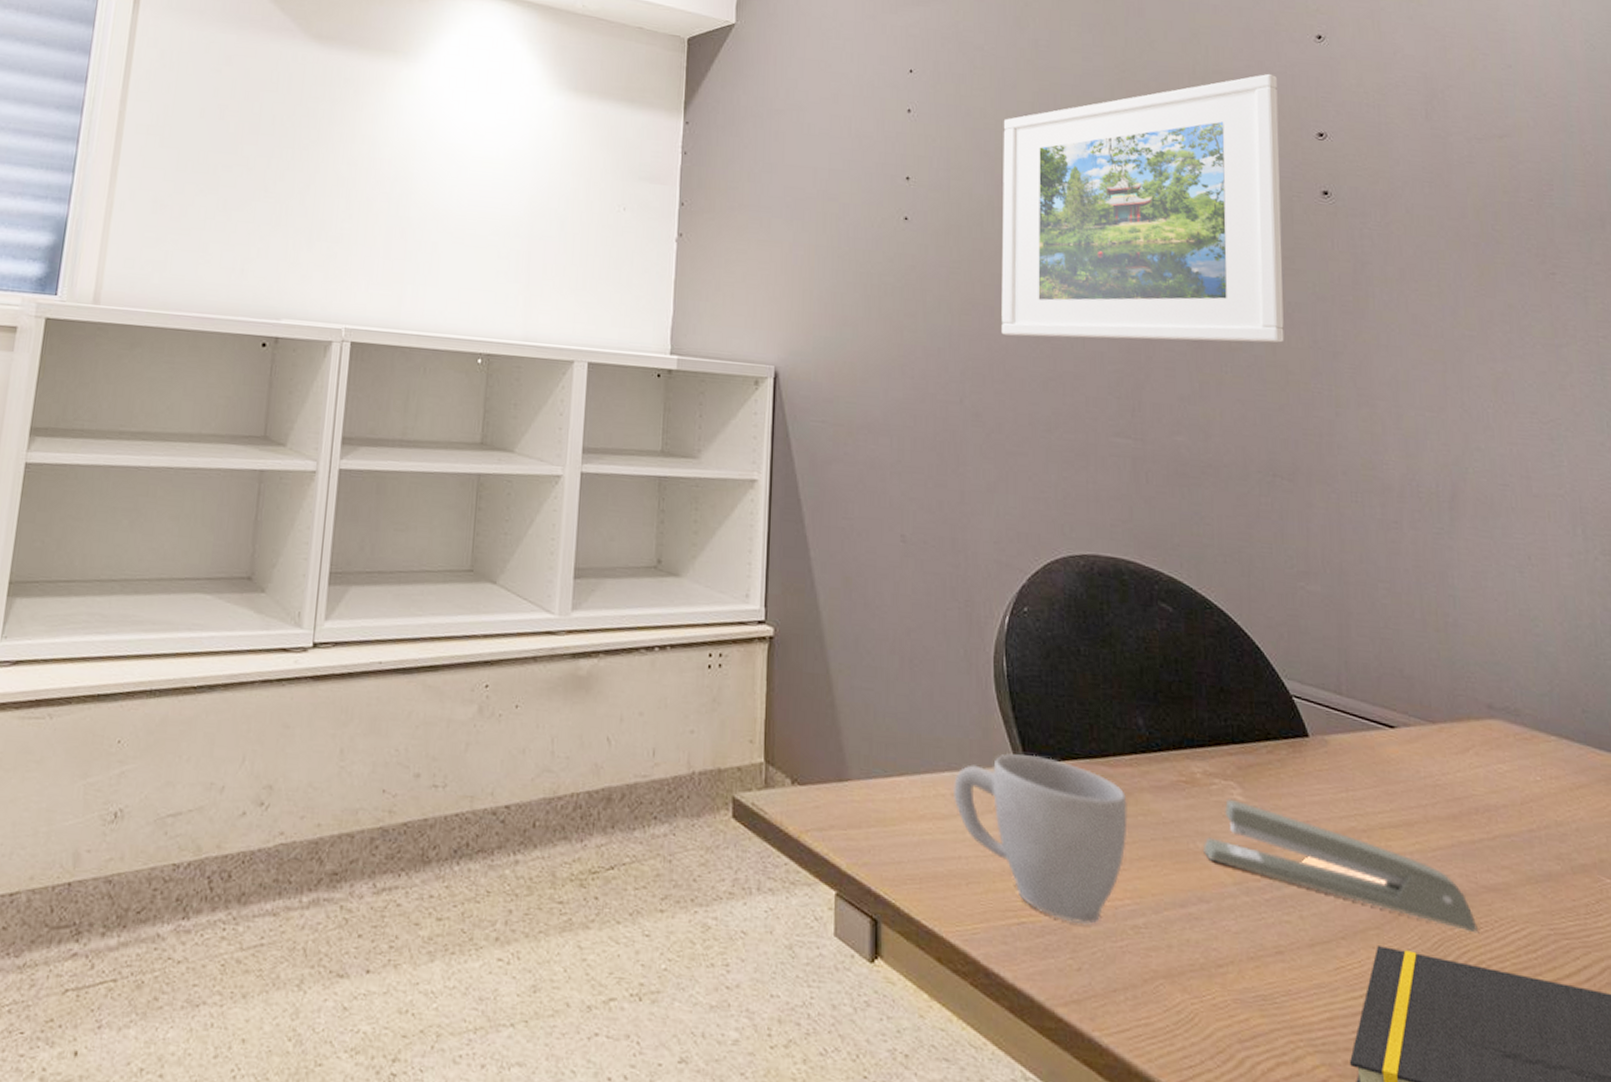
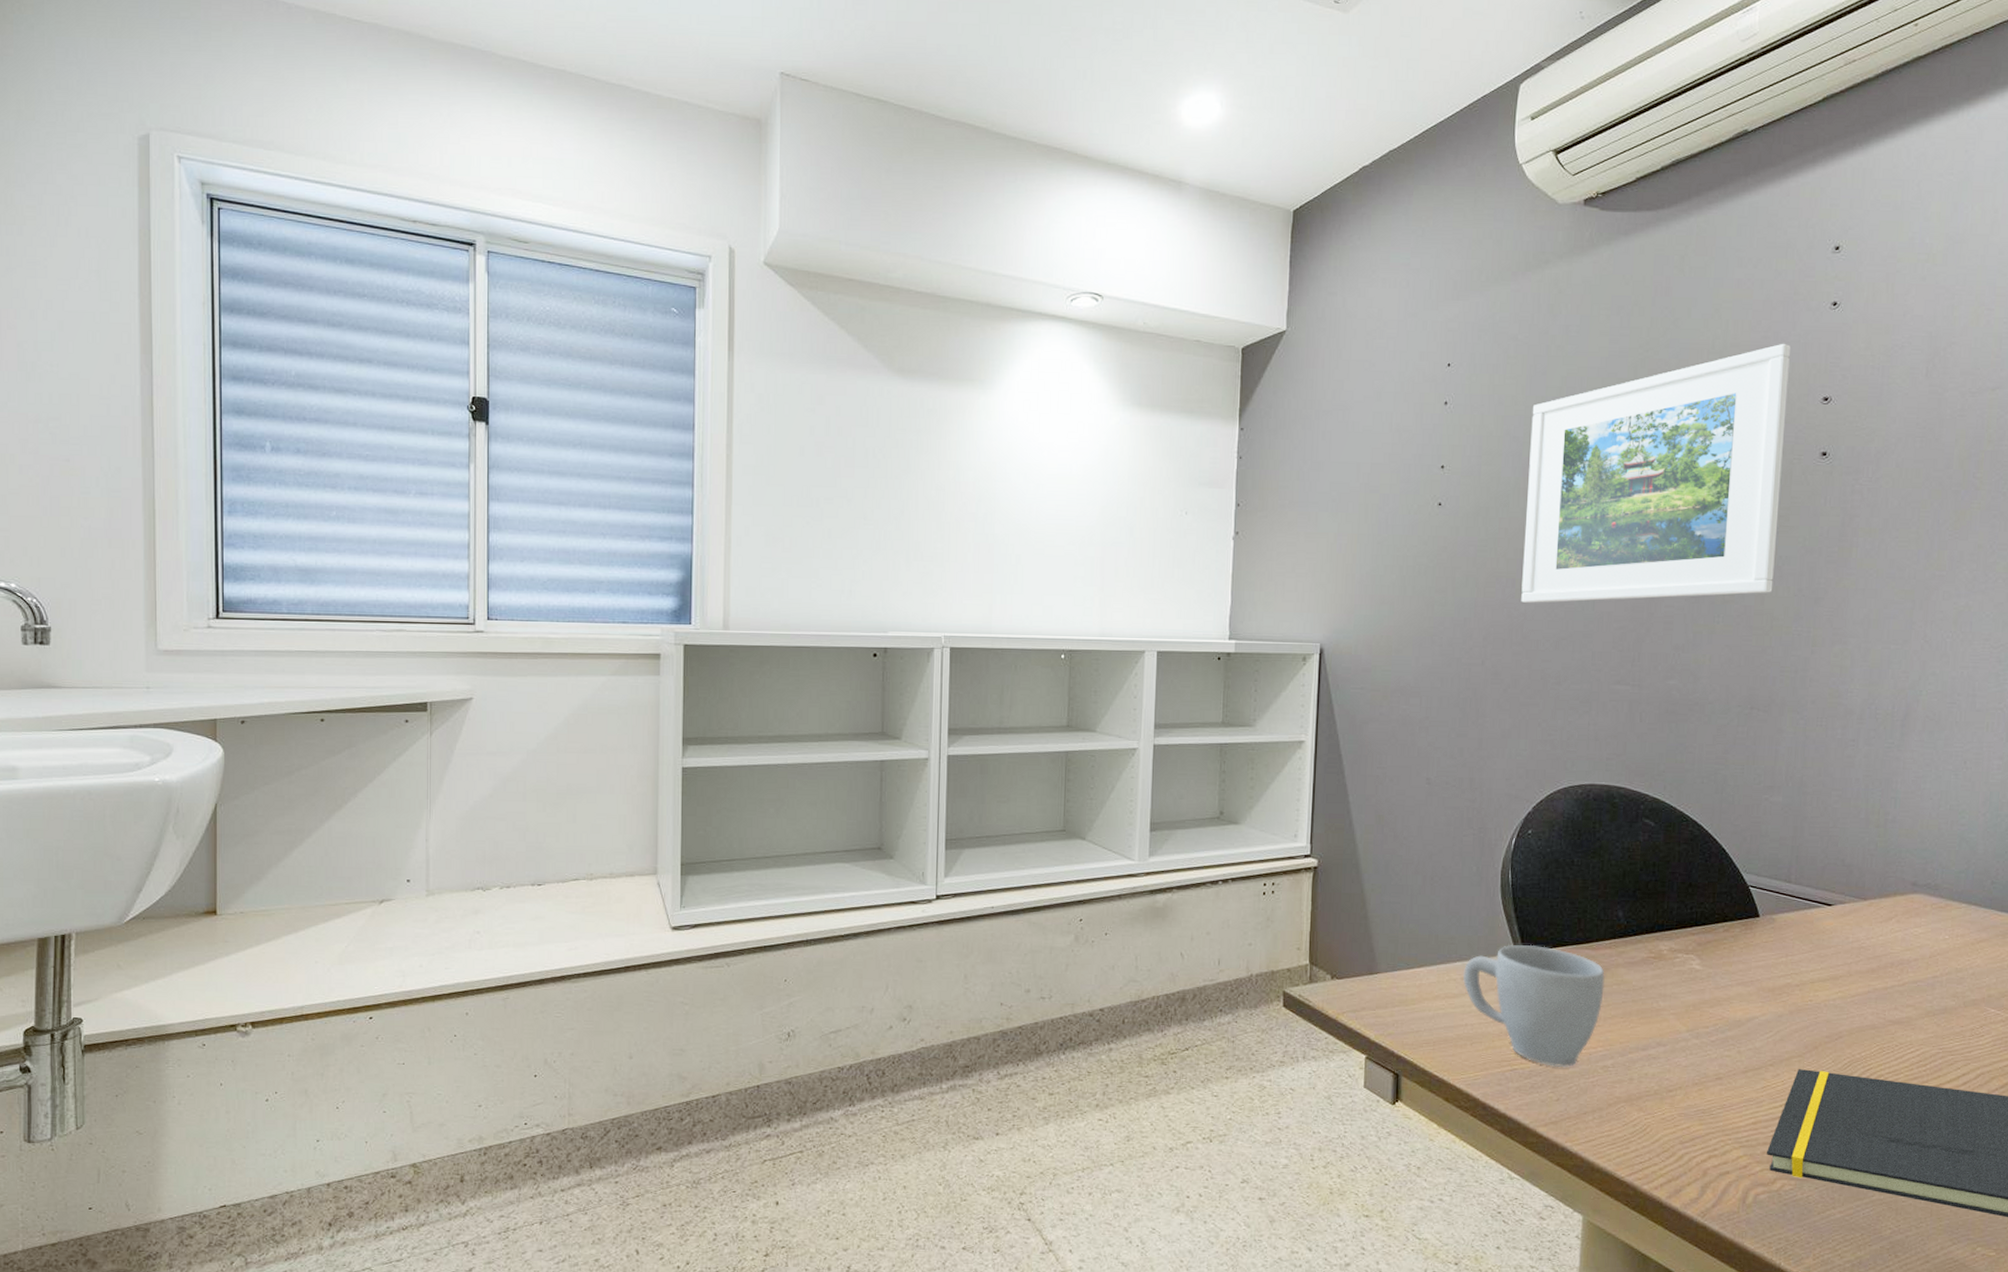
stapler: present [1203,798,1480,934] -> none [1664,968,1882,1055]

